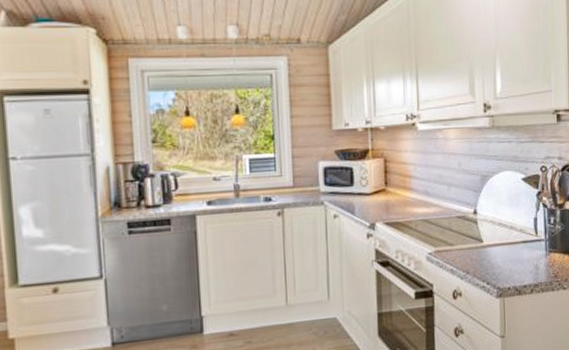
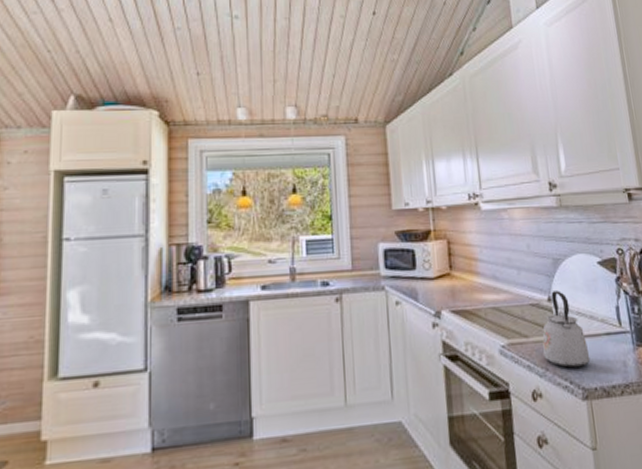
kettle: none [465,204,507,271] -> present [542,290,591,368]

